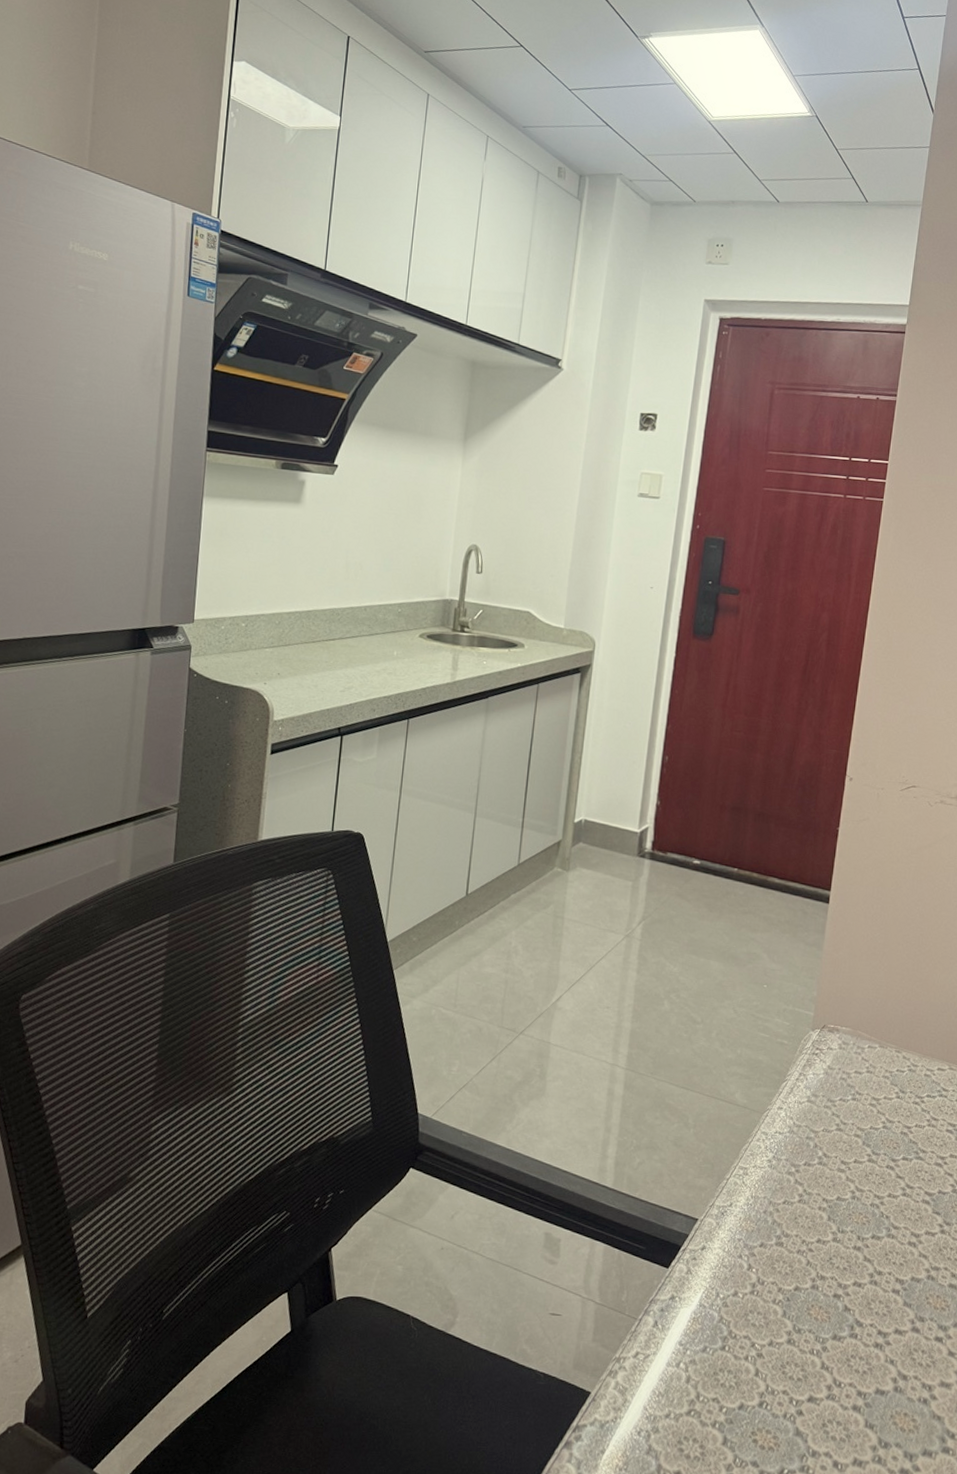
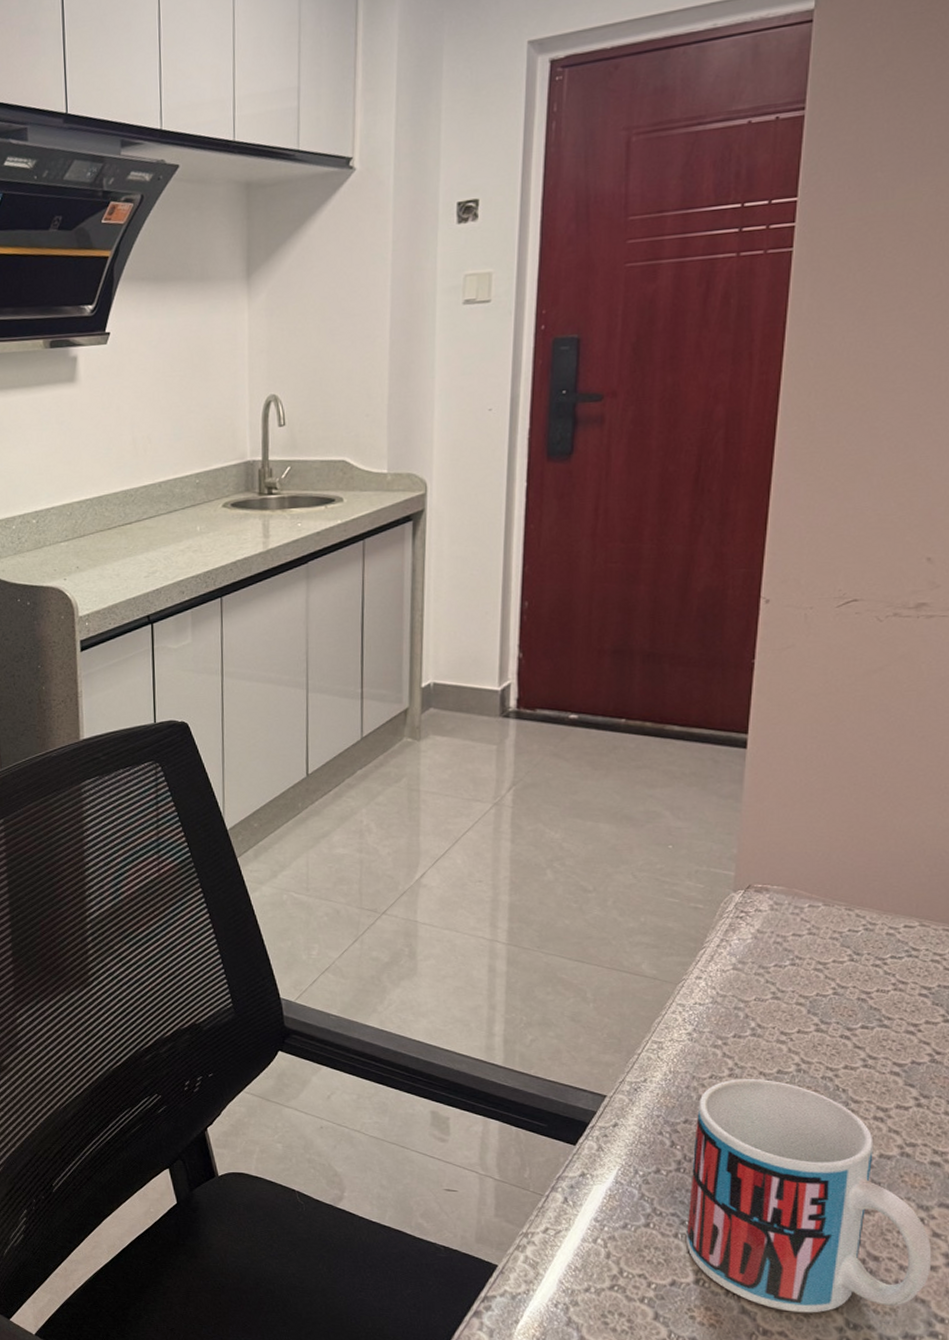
mug: none [755,1205,948,1433] -> present [686,1079,932,1313]

